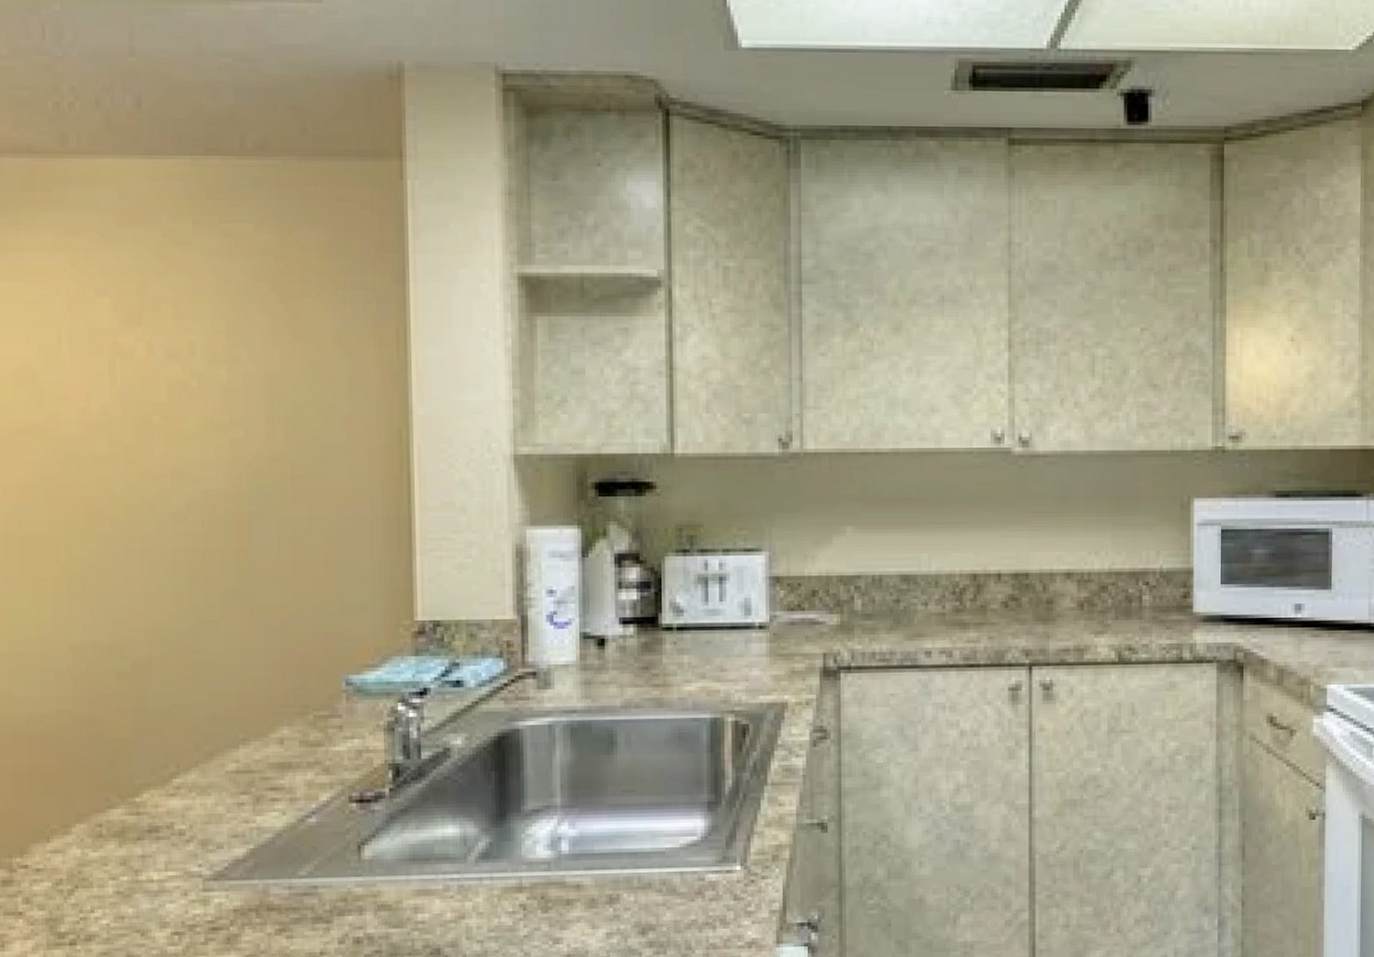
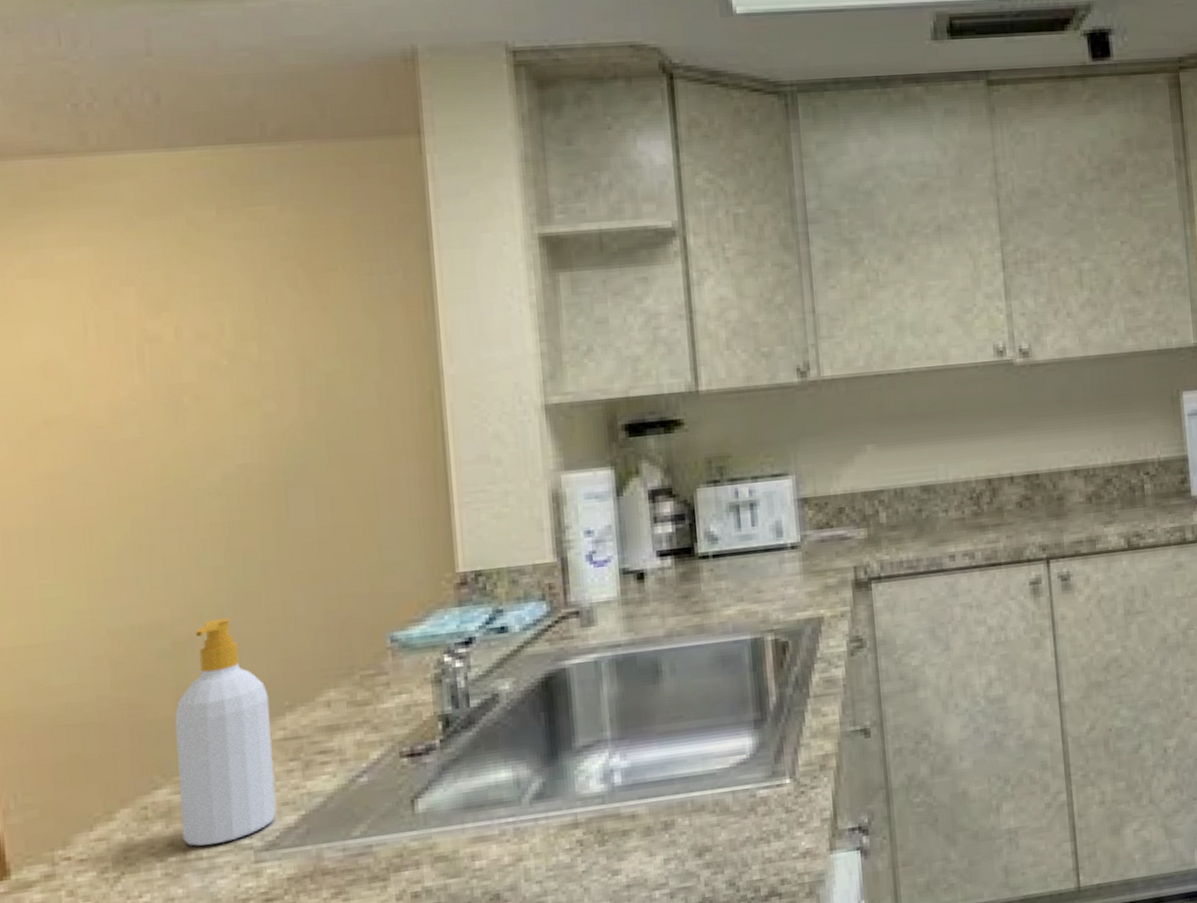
soap bottle: none [132,644,226,868] -> present [175,617,277,846]

